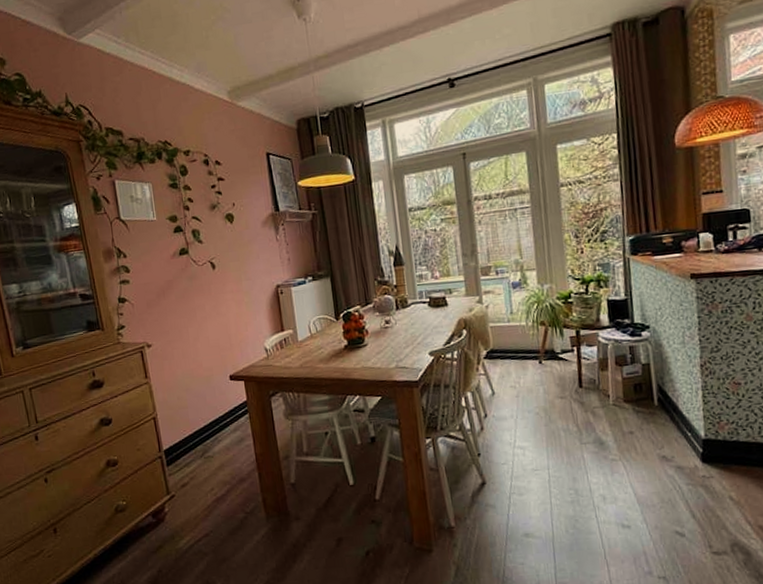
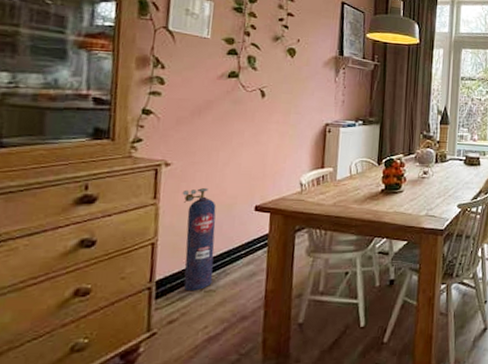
gas cylinder: none [166,364,209,459] -> present [182,188,217,292]

